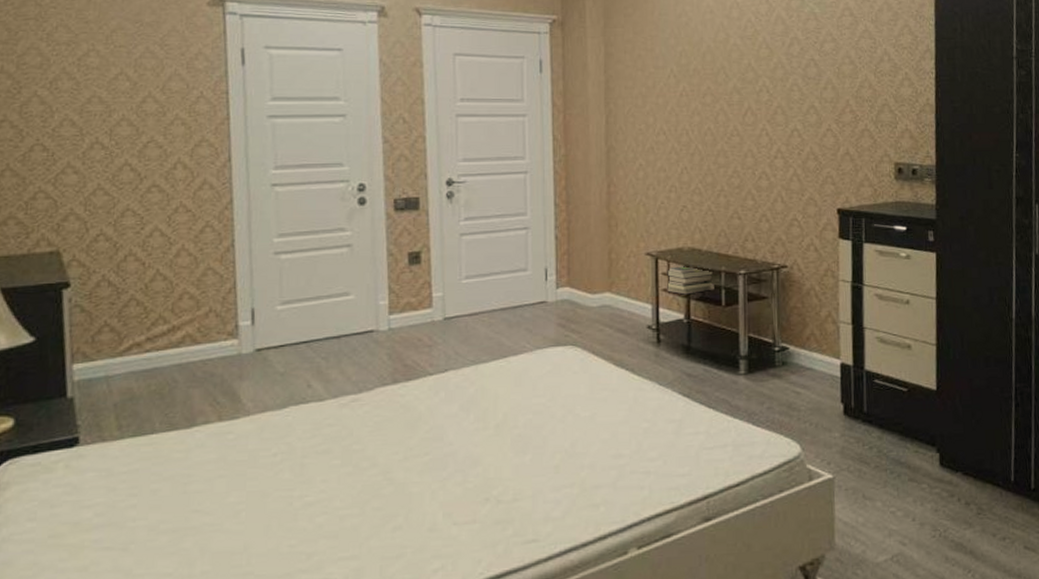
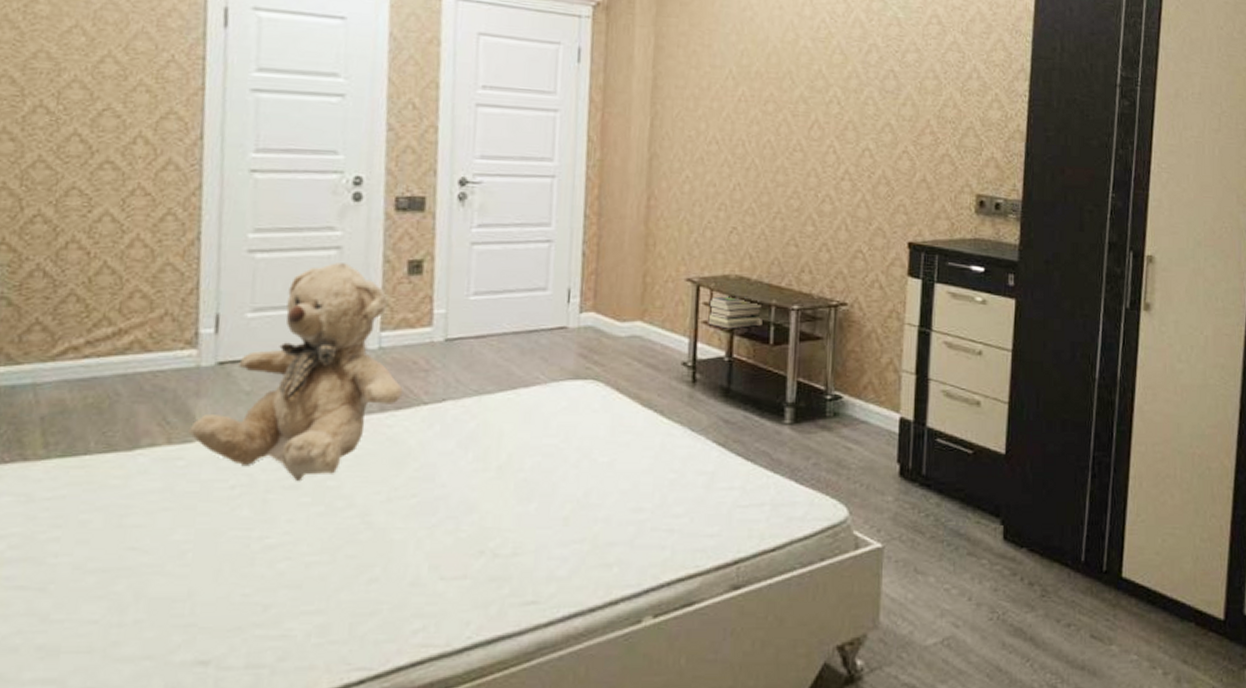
teddy bear: none [235,258,412,446] -> present [188,263,403,480]

